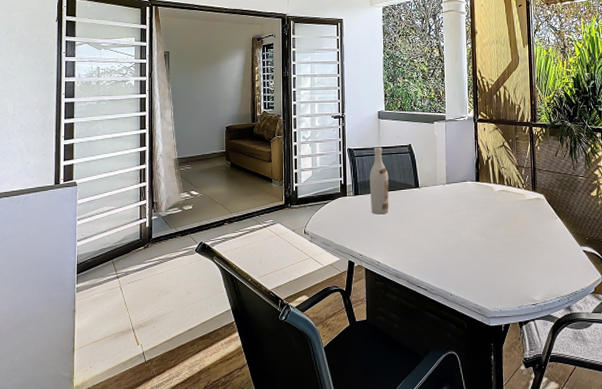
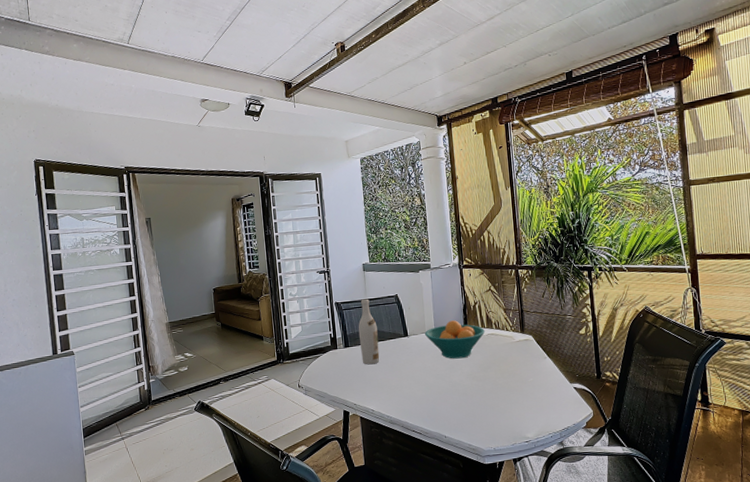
fruit bowl: none [436,174,497,214] -> present [425,320,485,359]

